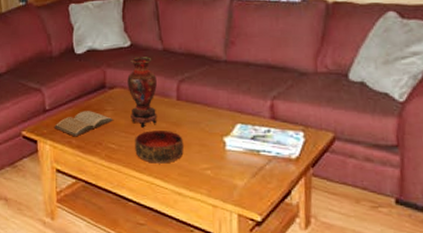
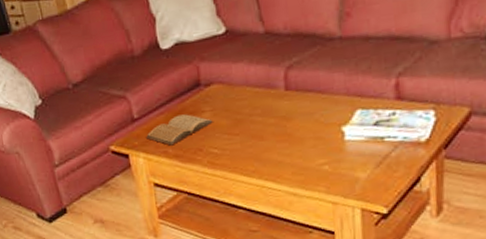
vase: present [127,57,158,128] -> none [225,43,264,127]
bowl: present [135,130,184,164] -> none [239,126,297,165]

